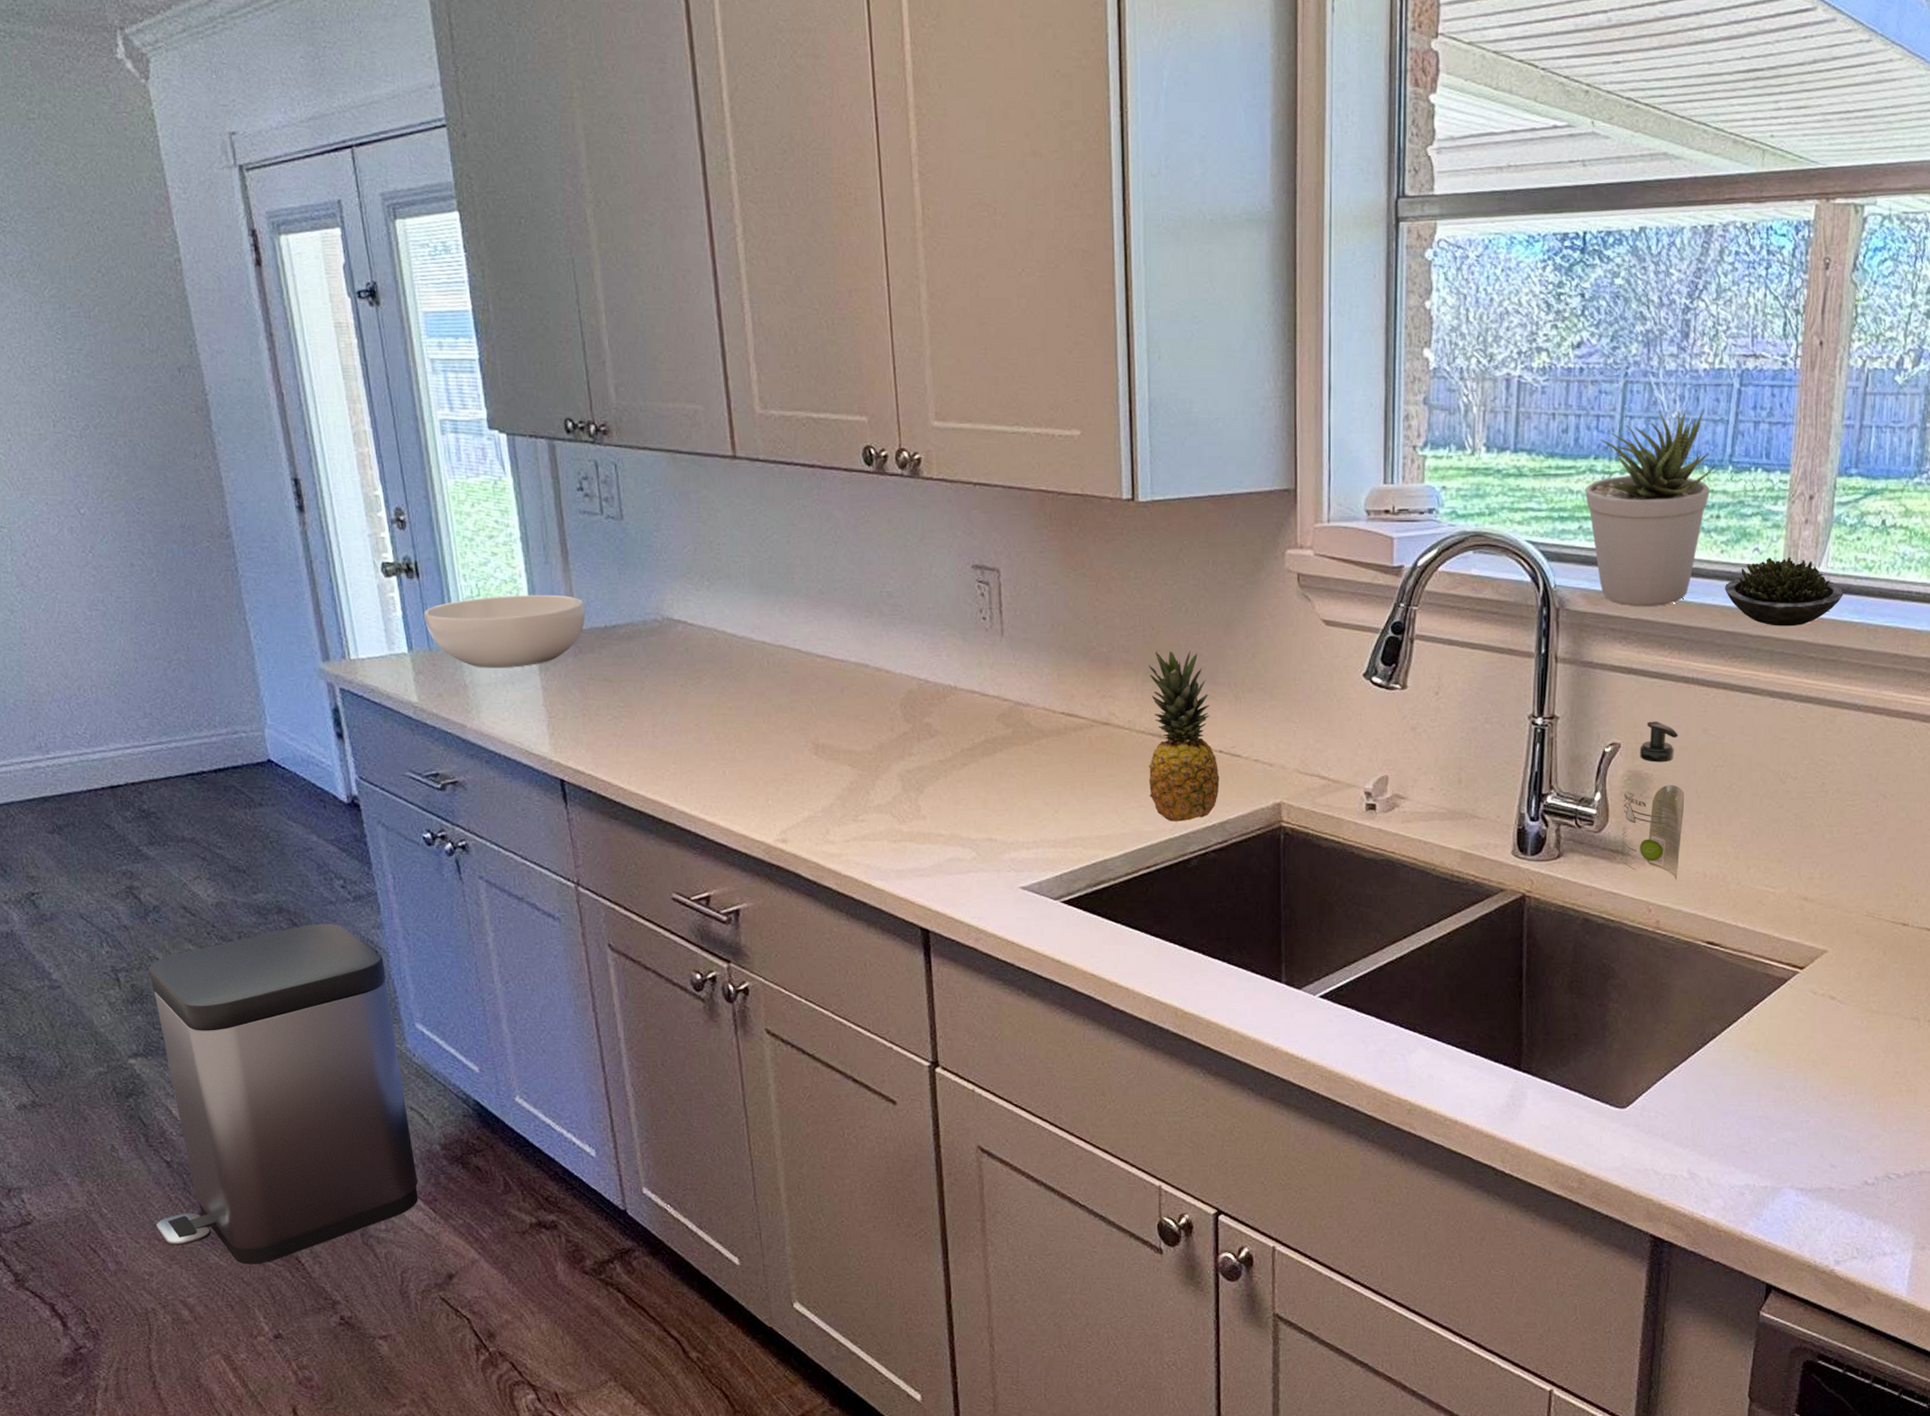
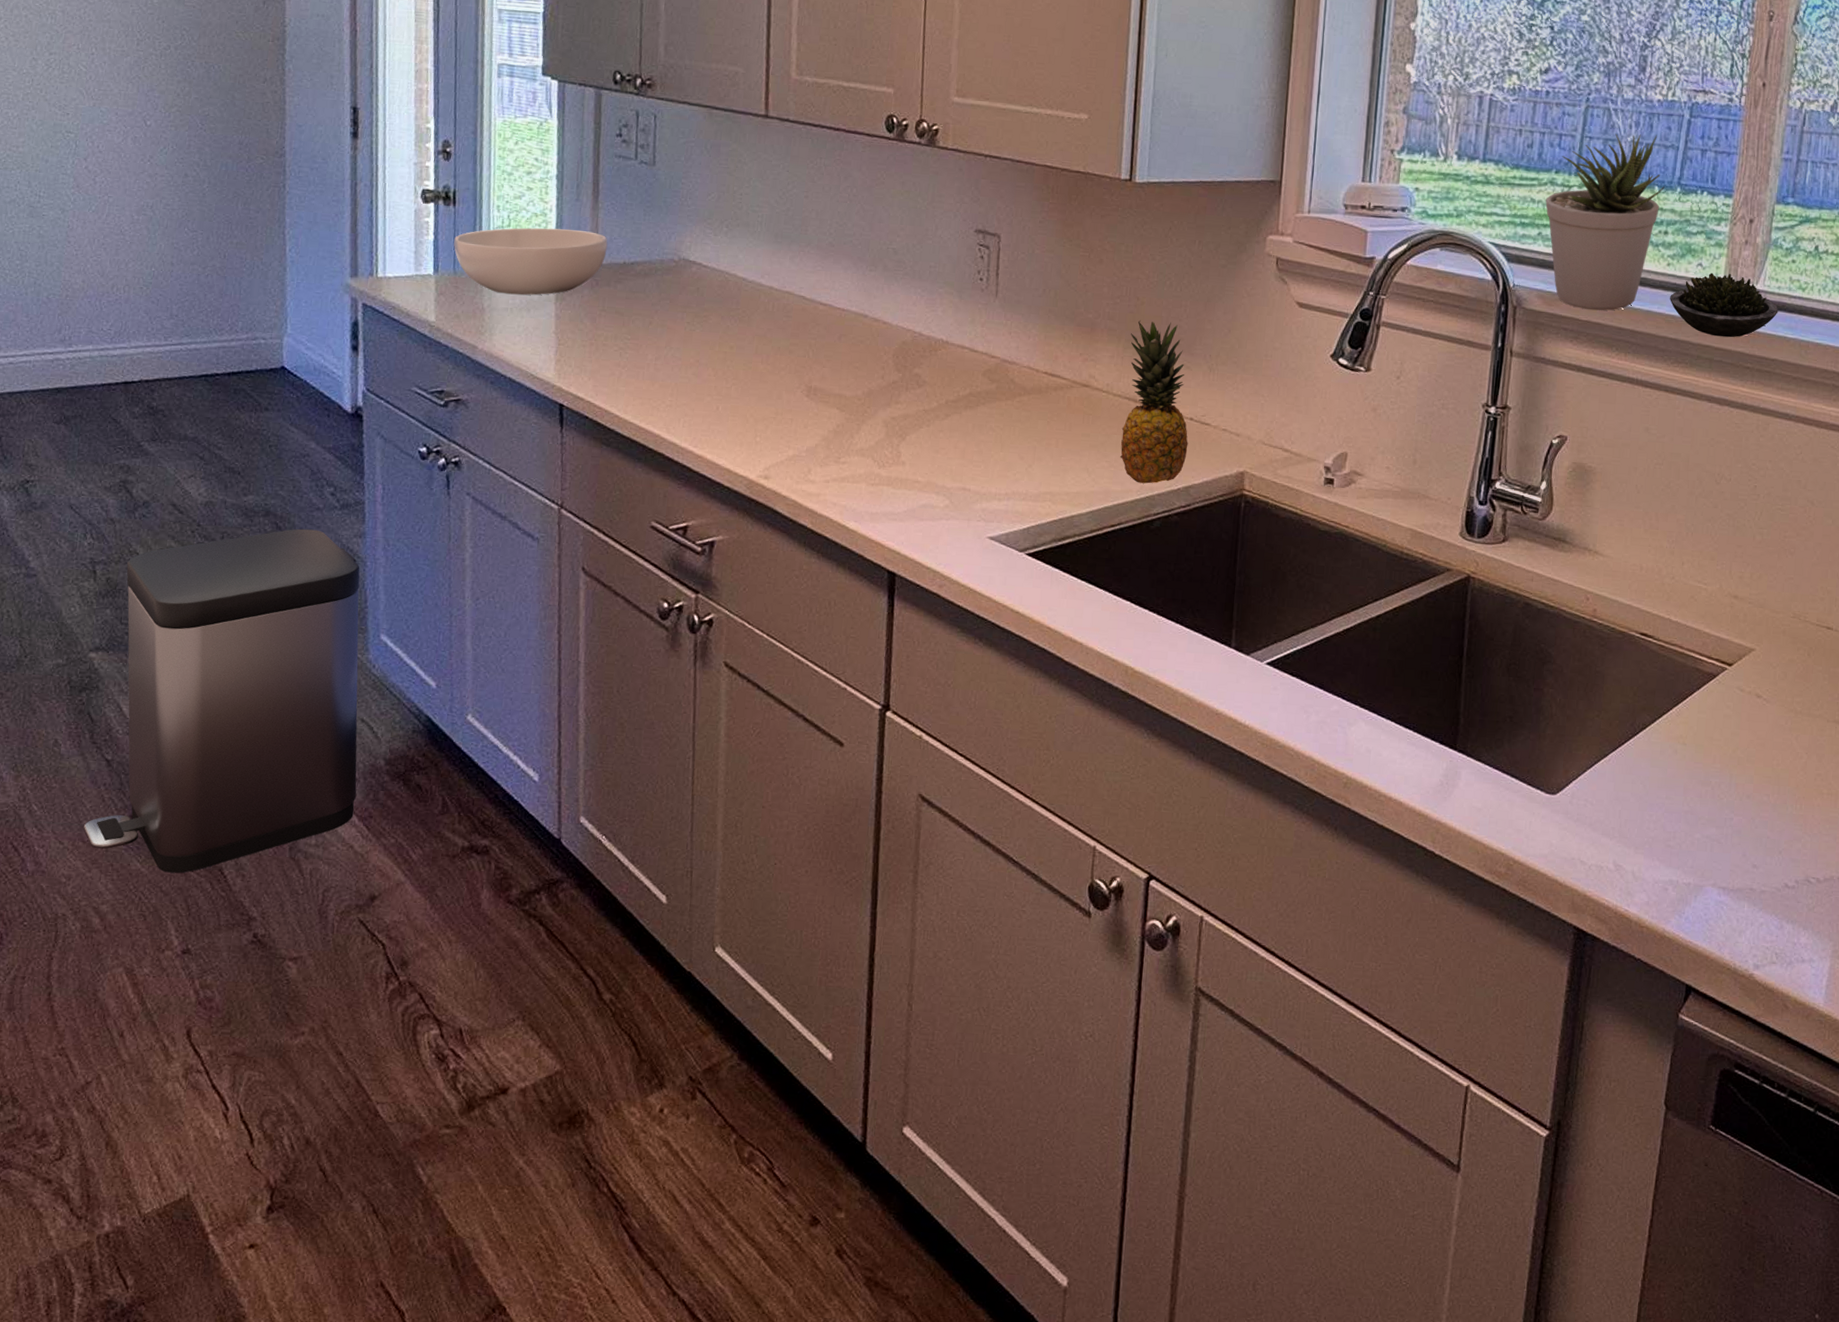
soap dispenser: present [1621,721,1684,881] -> none [1563,417,1625,572]

